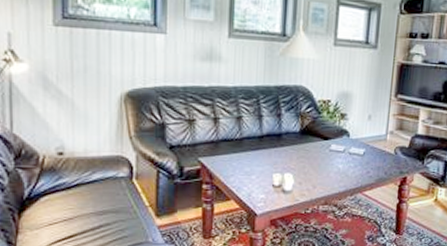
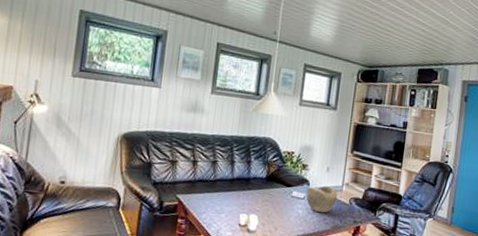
decorative bowl: none [346,136,382,166] -> present [306,186,338,213]

